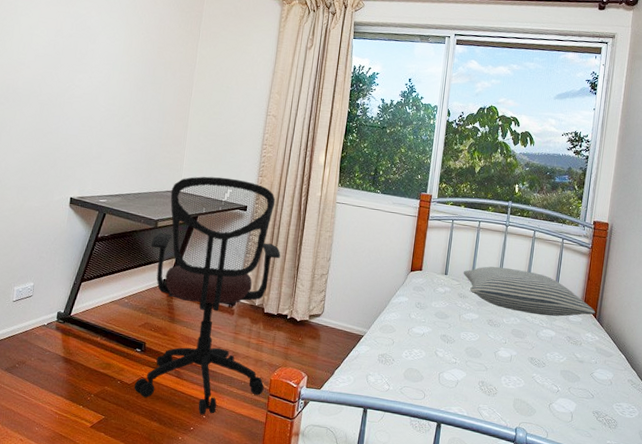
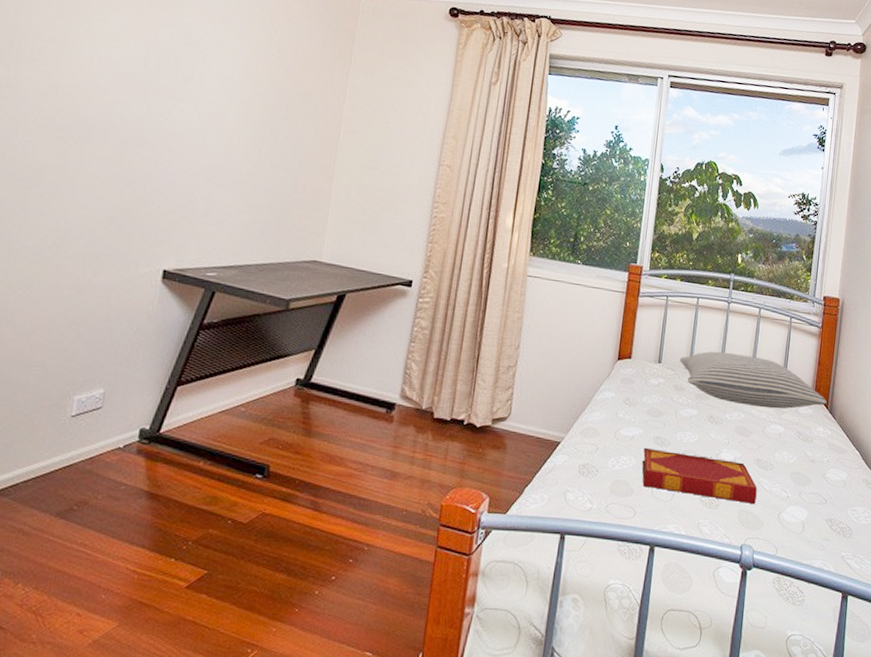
office chair: present [134,176,281,415] -> none [251,242,456,559]
hardback book: none [430,344,531,394] -> present [642,448,757,504]

